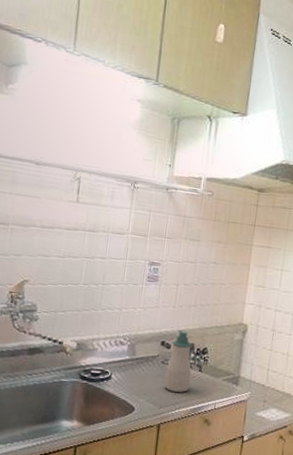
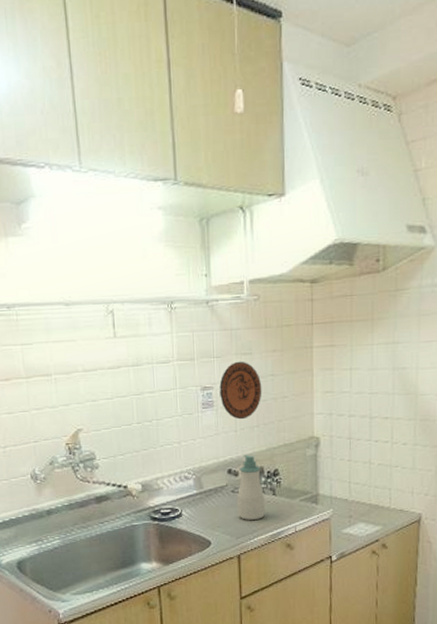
decorative plate: none [165,245,204,298] -> present [219,361,262,420]

